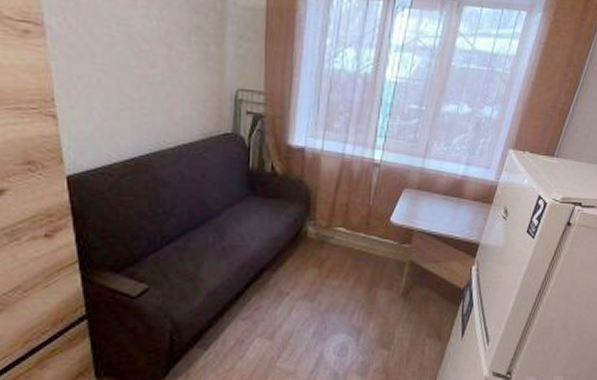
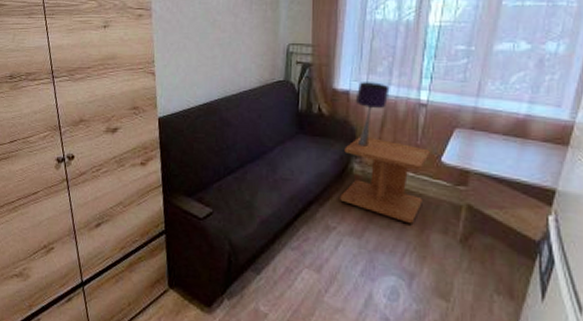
side table: none [294,197,381,283] -> present [340,136,430,224]
table lamp: none [312,138,346,208] -> present [357,82,390,147]

